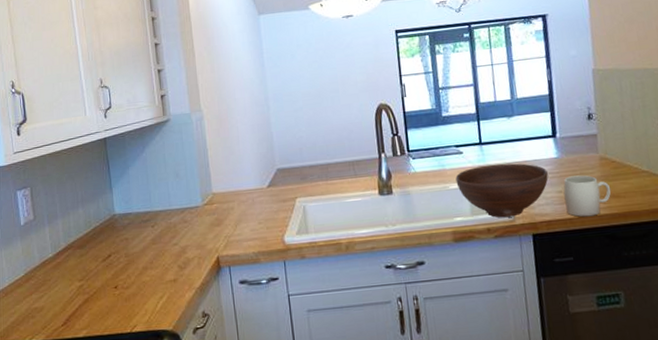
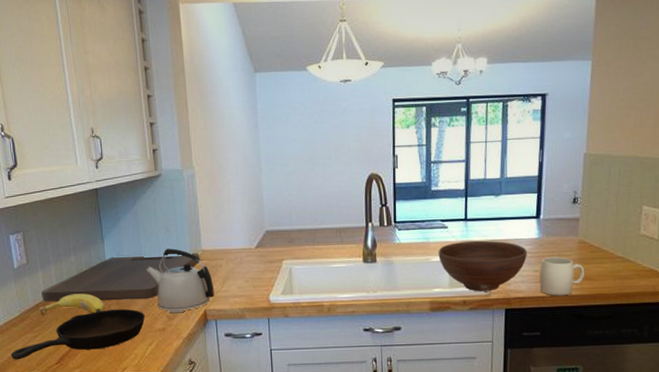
frying pan: none [14,260,156,325] -> present [10,309,146,360]
fruit: none [45,247,113,274] -> present [39,293,104,316]
cutting board: none [47,197,211,259] -> present [41,253,200,302]
kettle: none [155,193,227,263] -> present [146,248,215,314]

